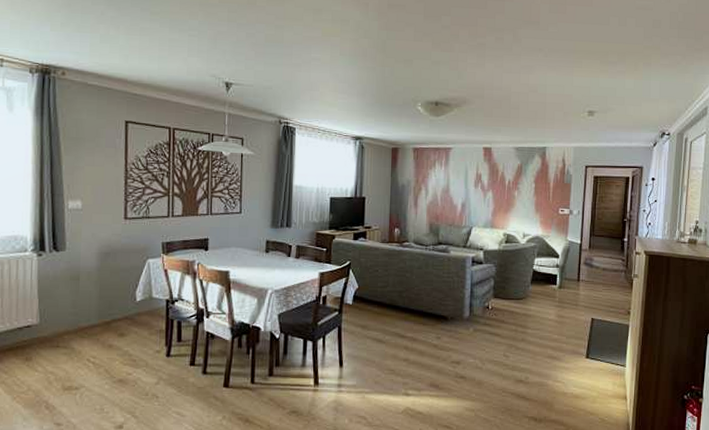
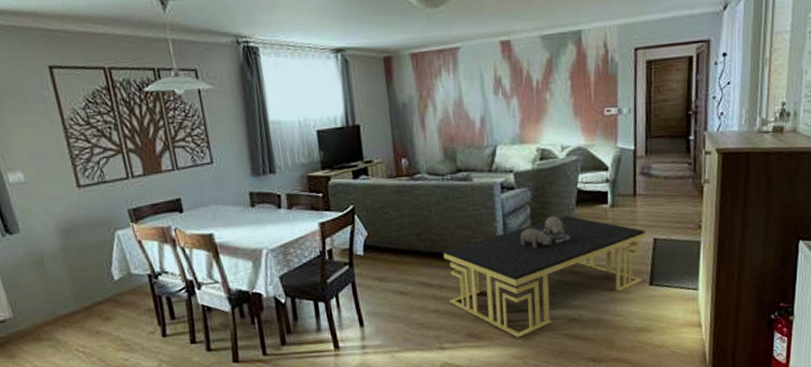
coffee table: none [418,289,585,392] -> present [443,215,646,338]

